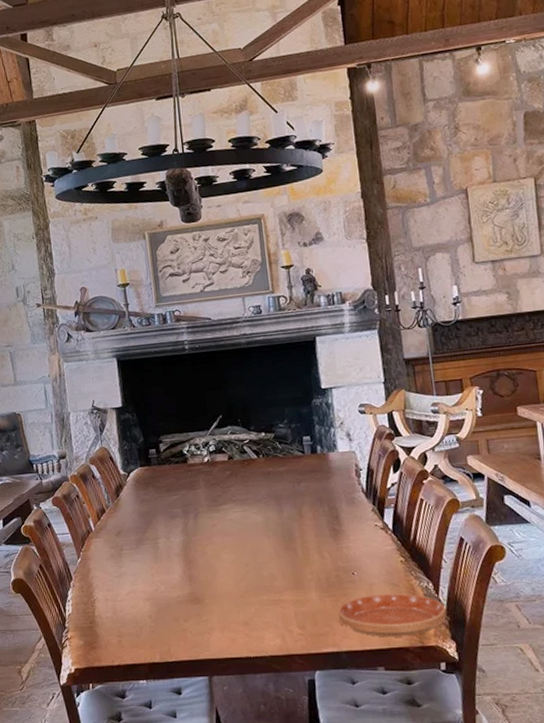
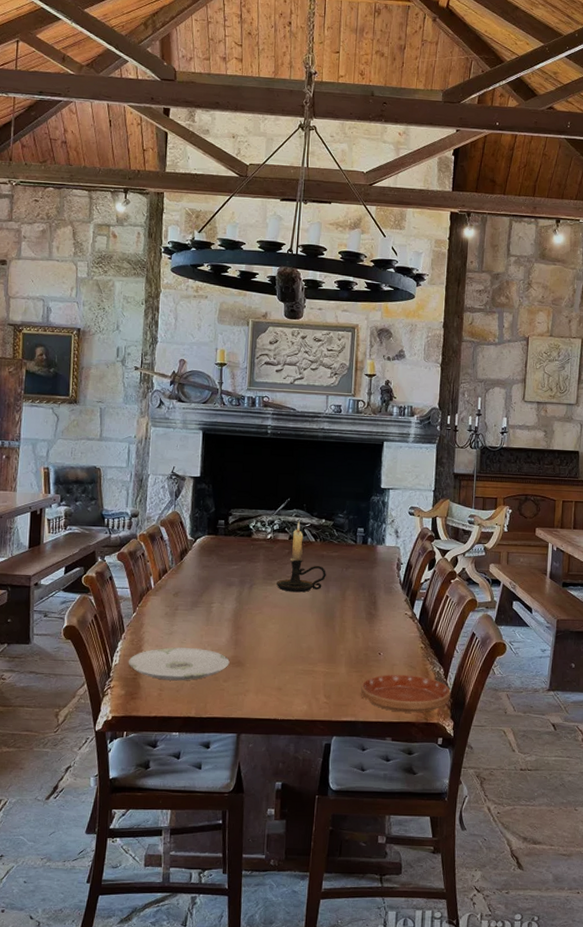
plate: none [81,588,187,626] -> present [128,647,230,681]
candle holder: none [223,438,277,517] -> present [277,521,326,593]

